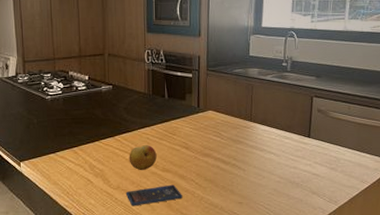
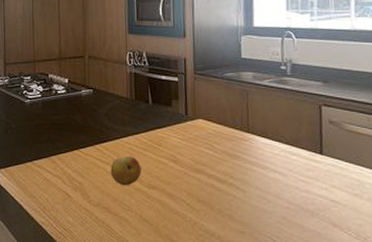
smartphone: present [125,184,183,206] -> none [107,204,172,228]

